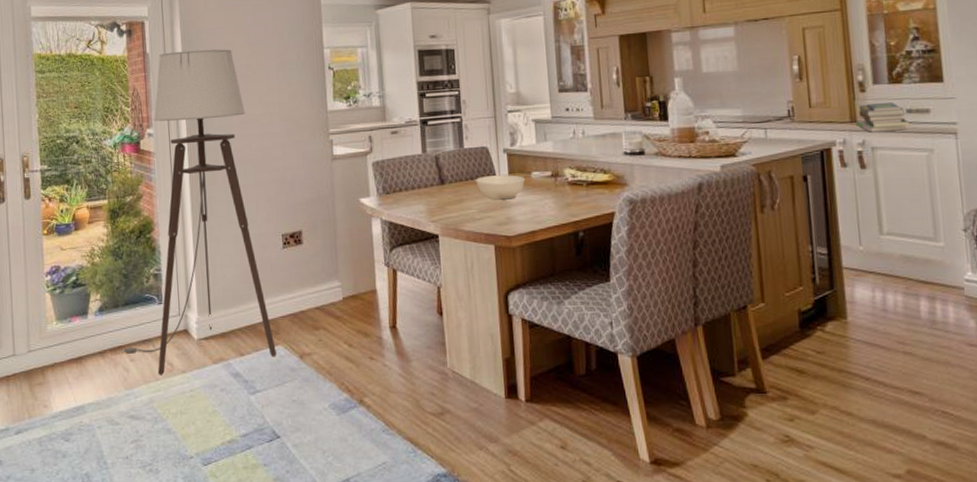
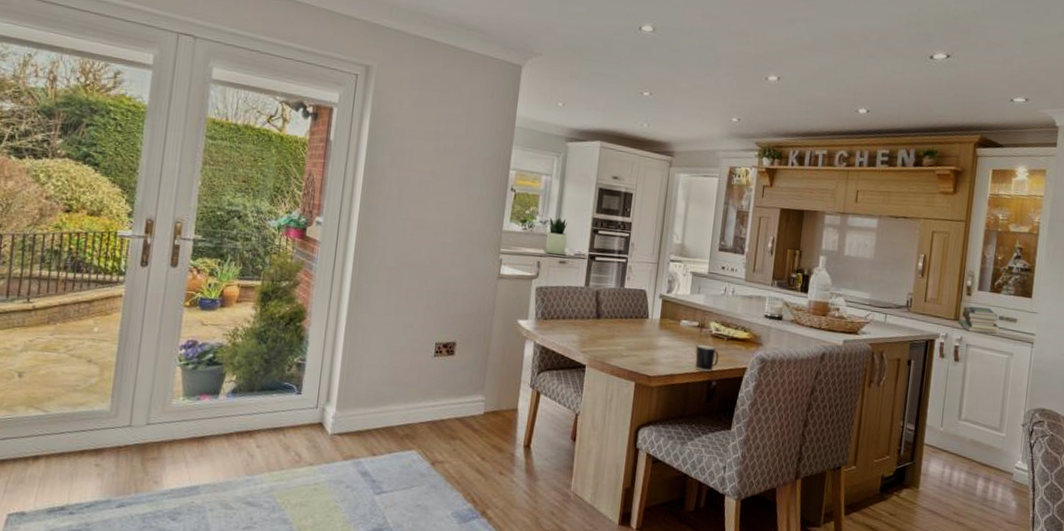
floor lamp: present [121,49,276,375] -> none [249,143,422,465]
planter: none [373,87,398,127] -> present [543,217,568,256]
bowl: present [475,175,526,200] -> none [628,317,675,342]
mug: none [554,193,582,224] -> present [695,344,719,372]

